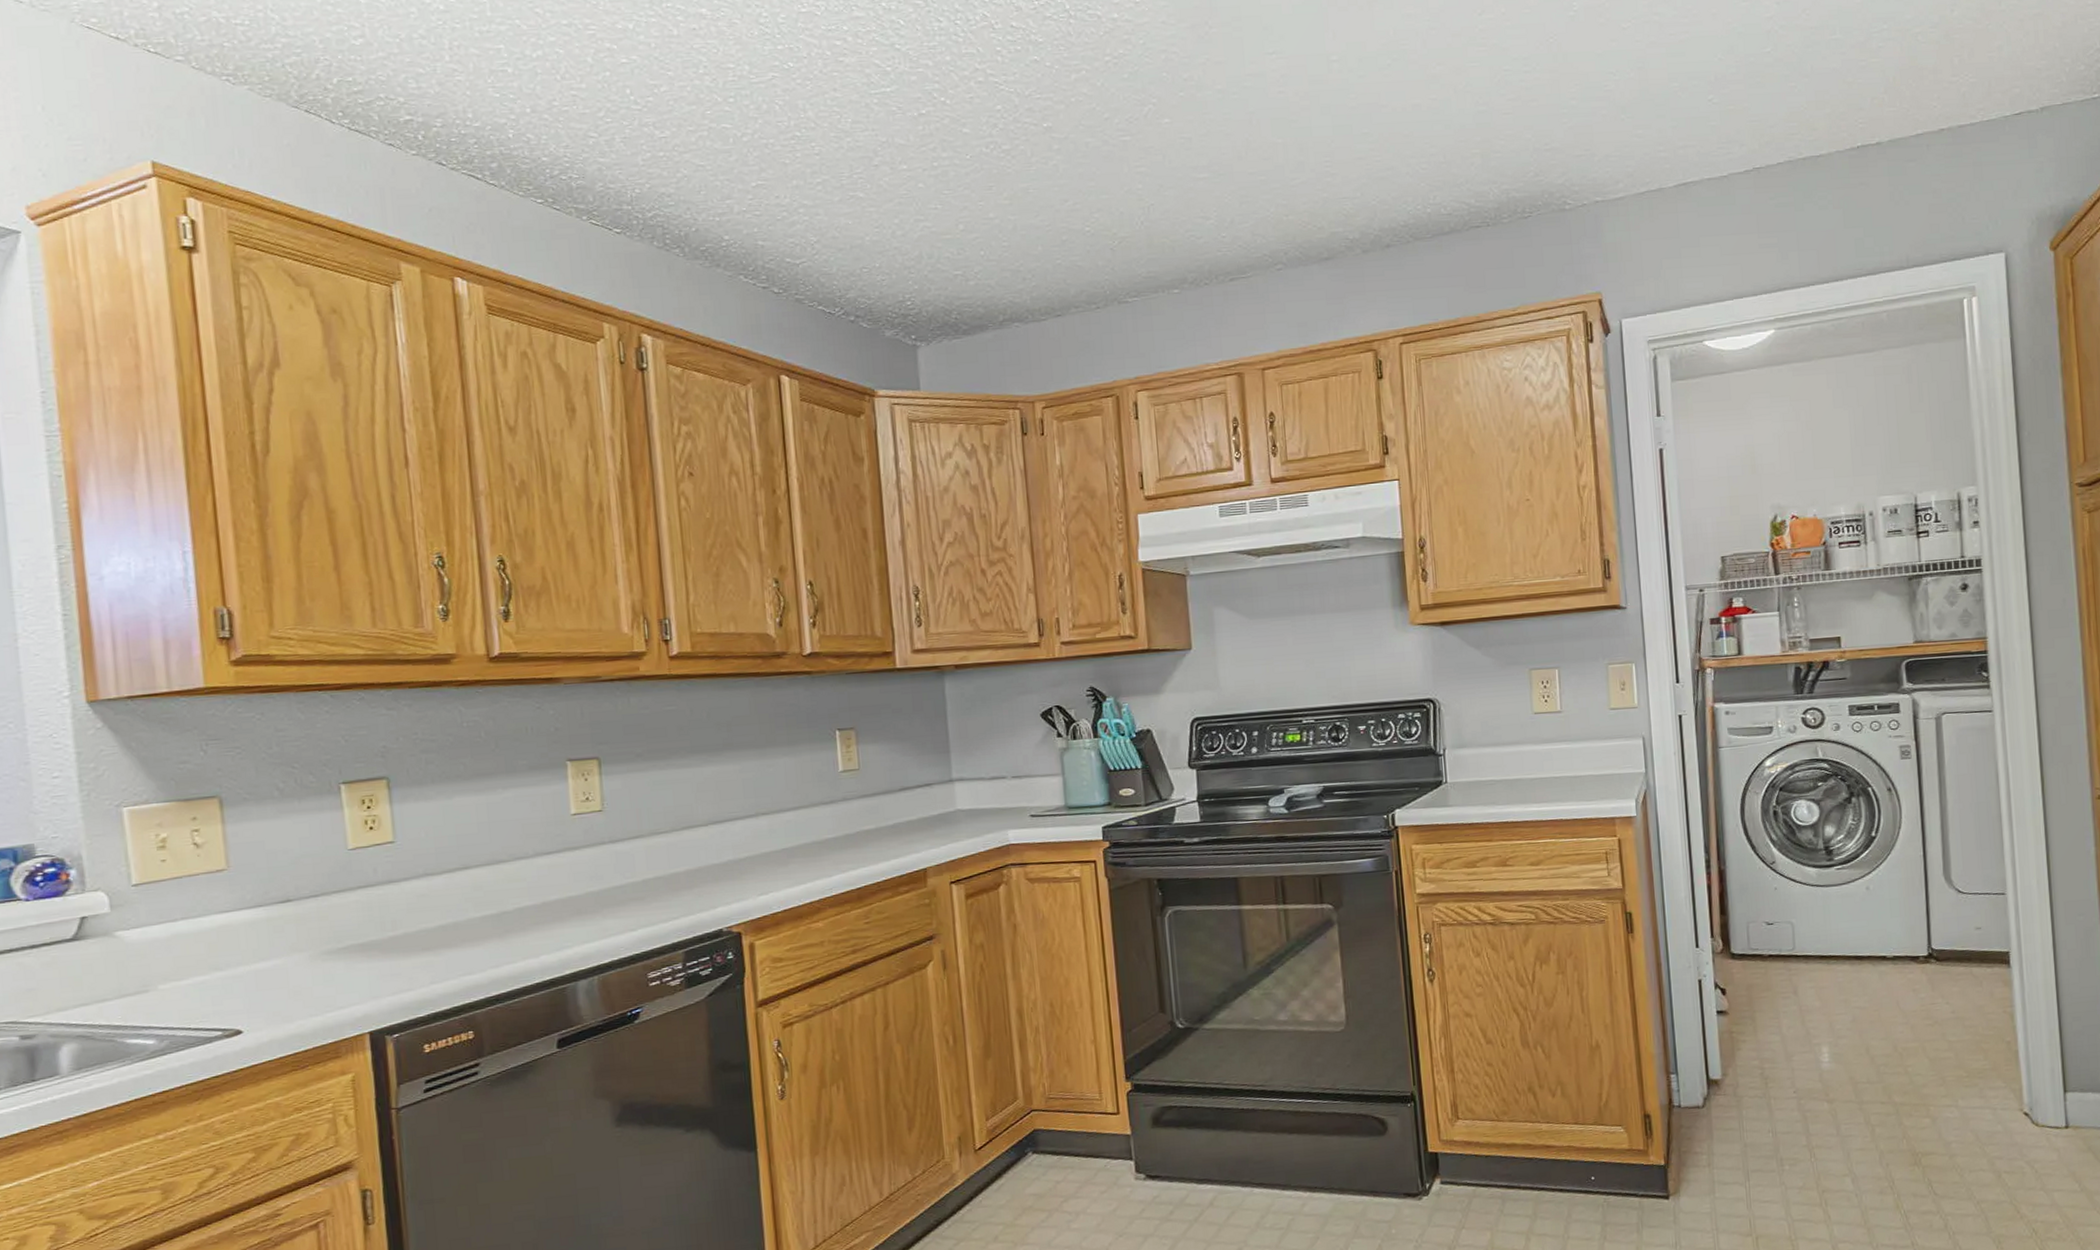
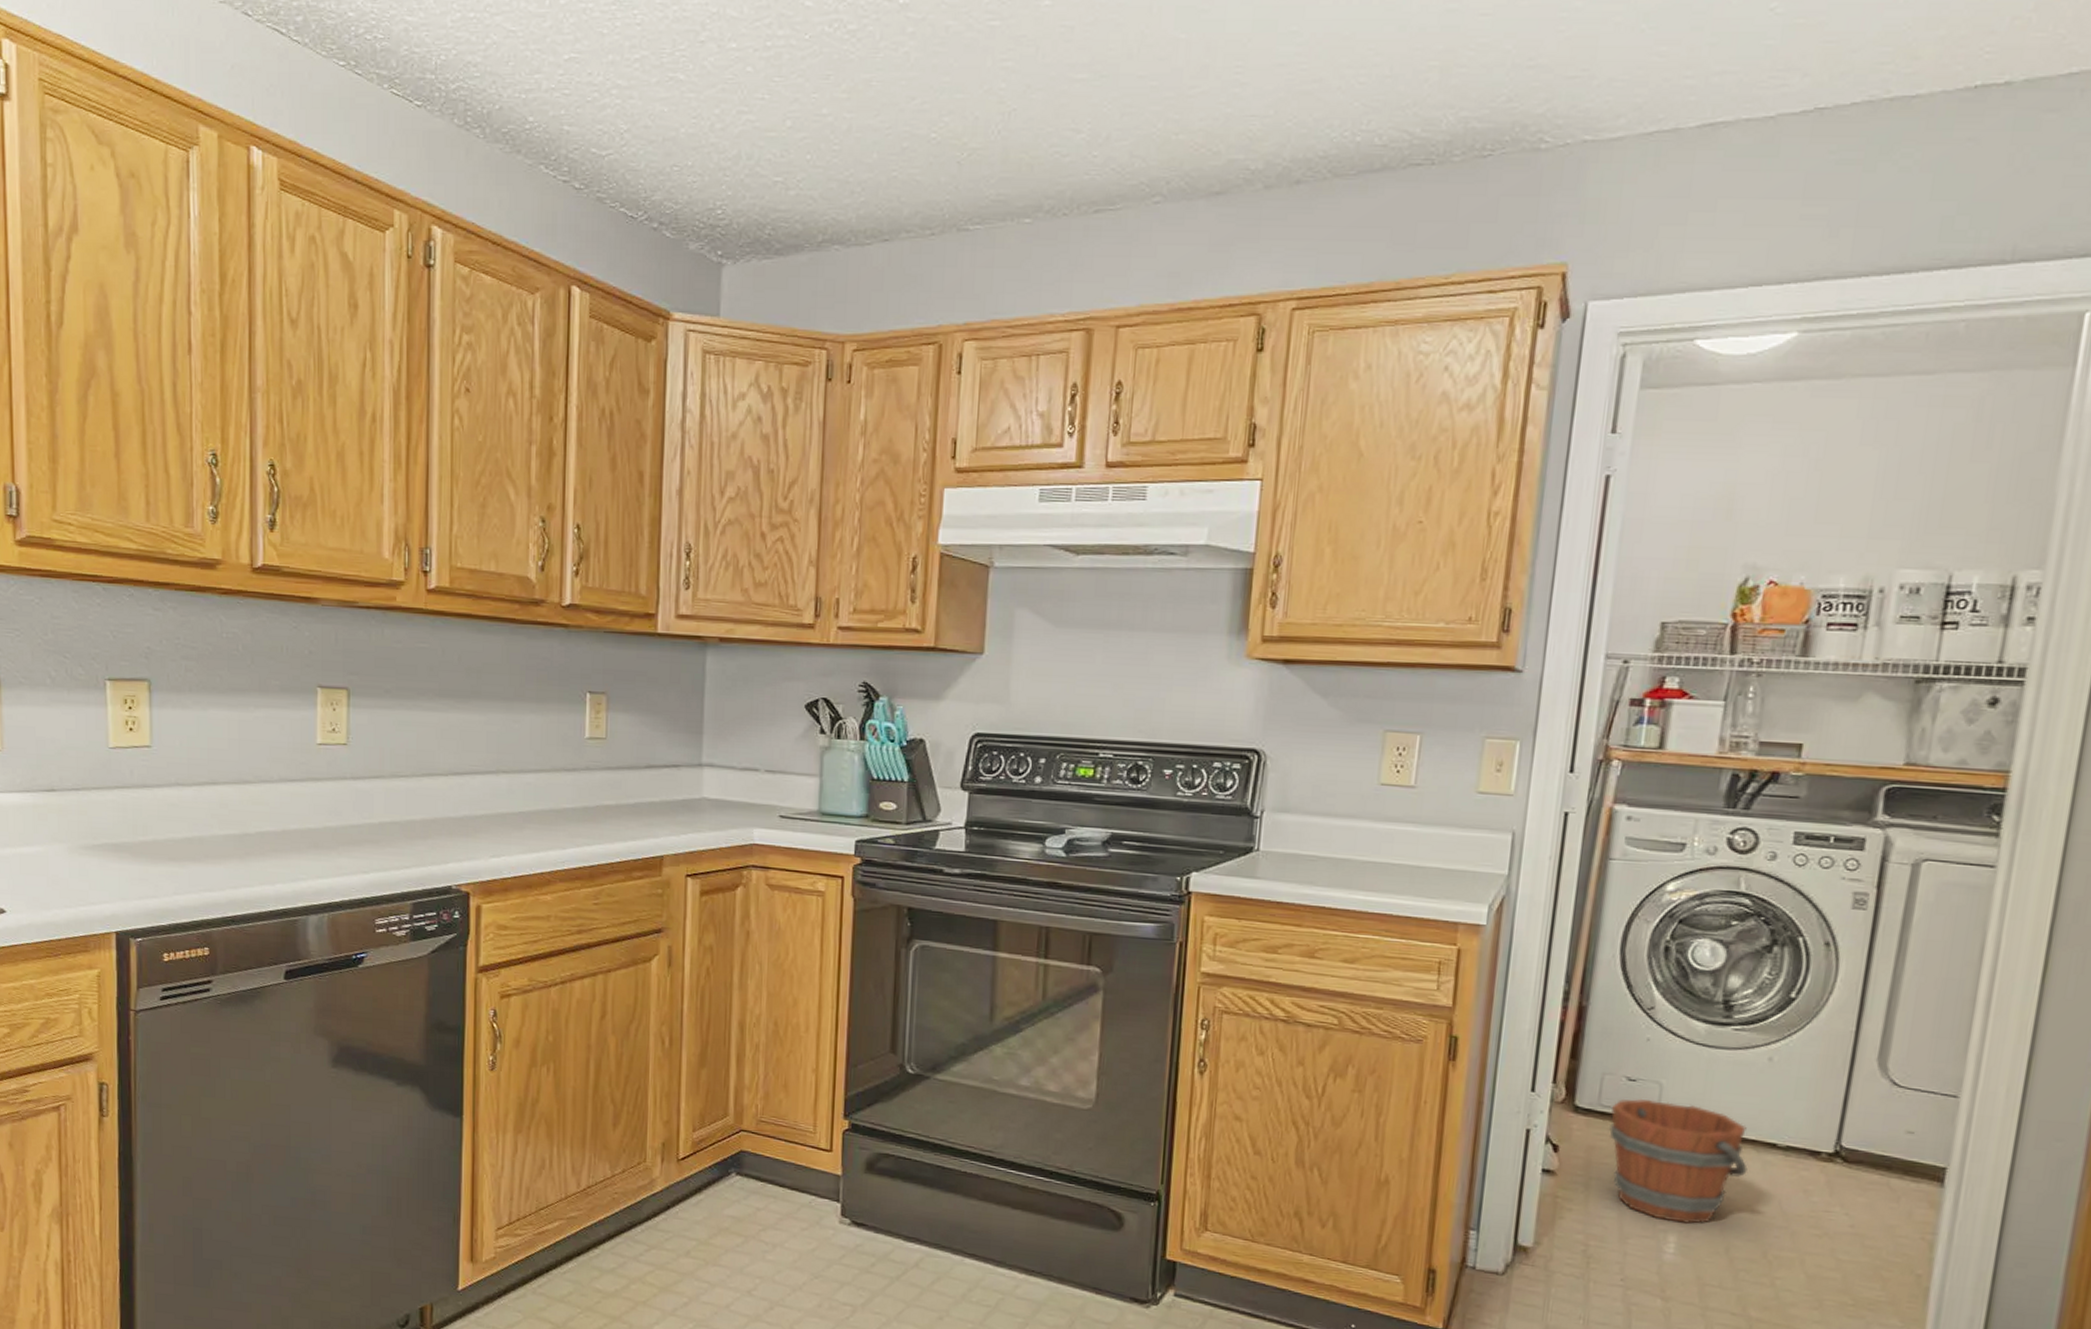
bucket: none [1758,936,1869,1036] -> present [1609,1098,1748,1225]

